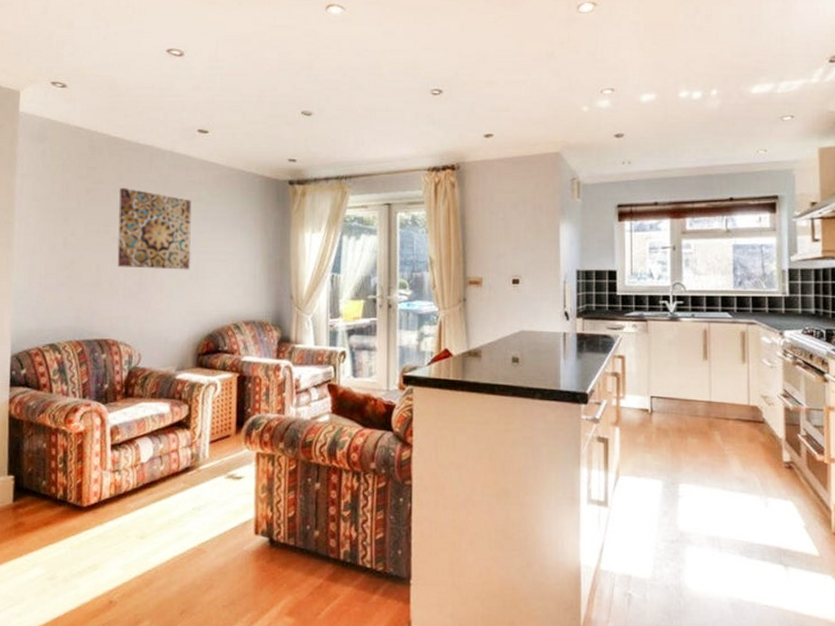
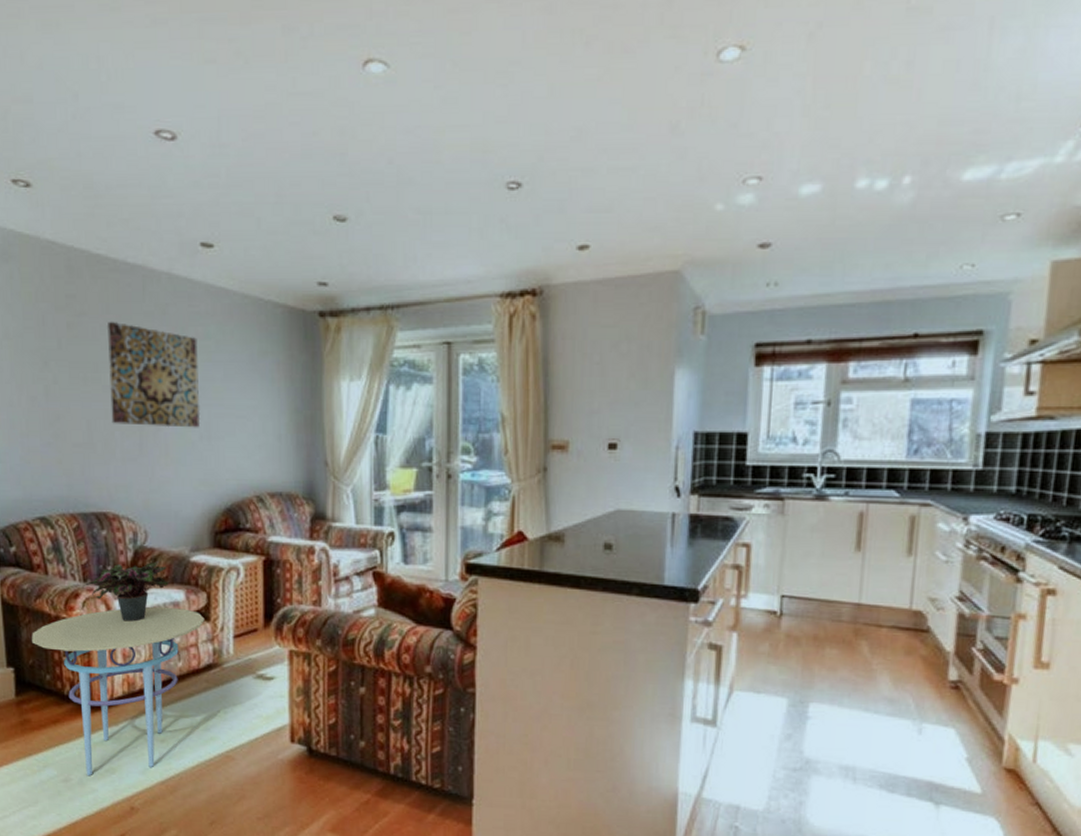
side table: none [33,418,185,572] -> present [32,606,205,775]
potted plant: none [82,379,160,432] -> present [82,561,173,622]

